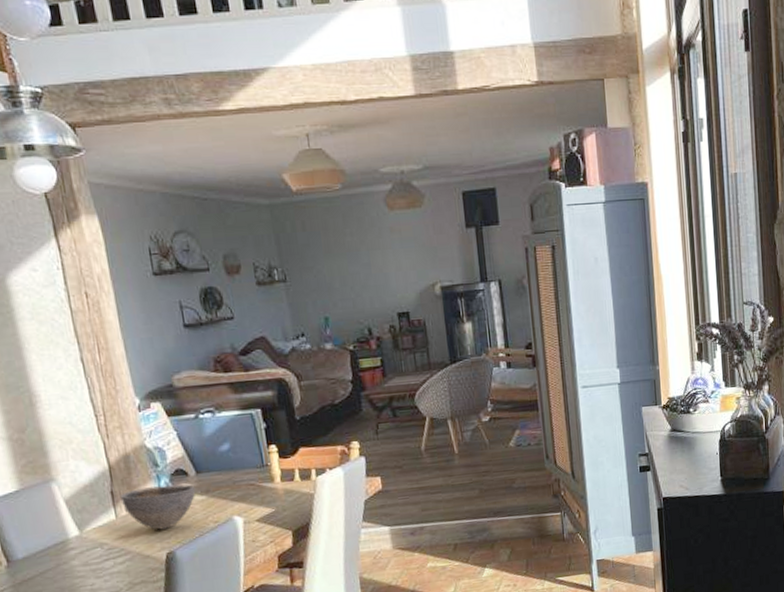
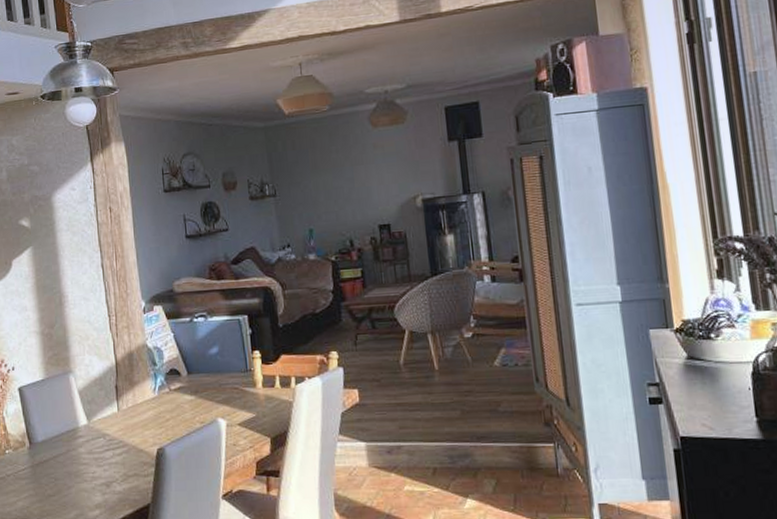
bowl: present [120,484,196,530] -> none [122,384,186,426]

